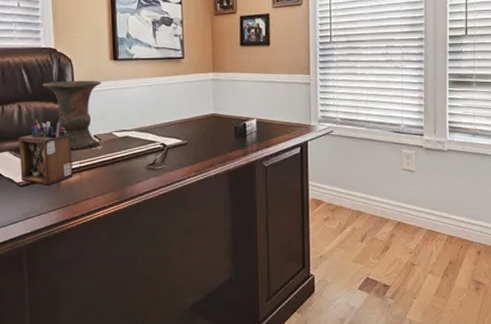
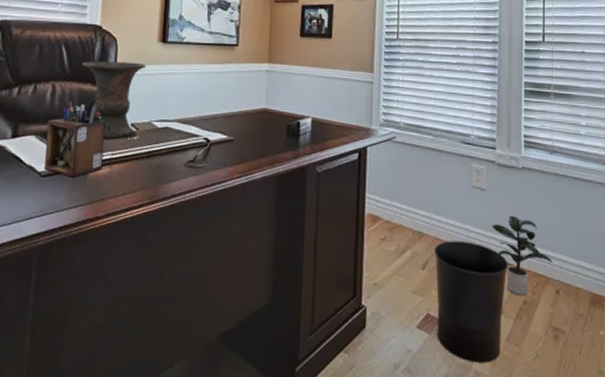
waste bin: none [371,216,436,313] -> present [435,241,508,363]
potted plant: none [421,192,475,258] -> present [492,216,553,296]

